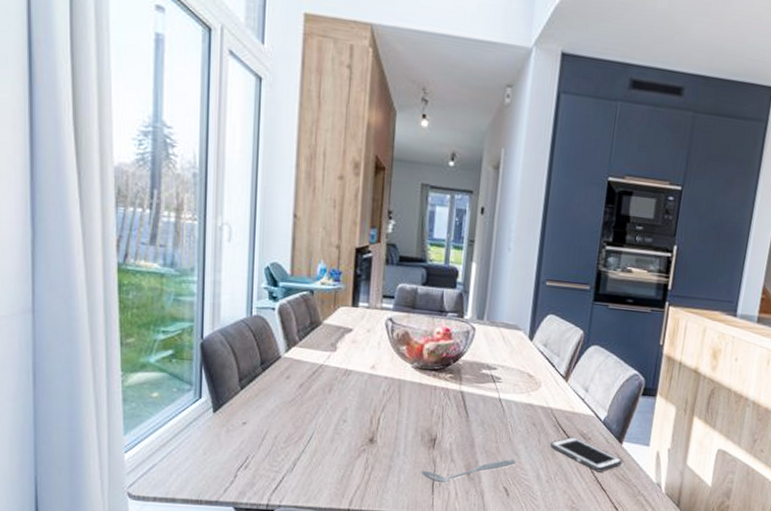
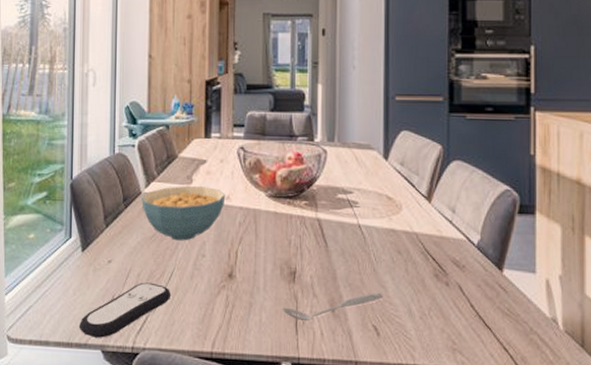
remote control: none [209,444,310,496] -> present [78,282,172,338]
cereal bowl: none [281,352,371,406] -> present [141,186,226,241]
cell phone: present [550,437,622,472] -> none [420,265,505,306]

